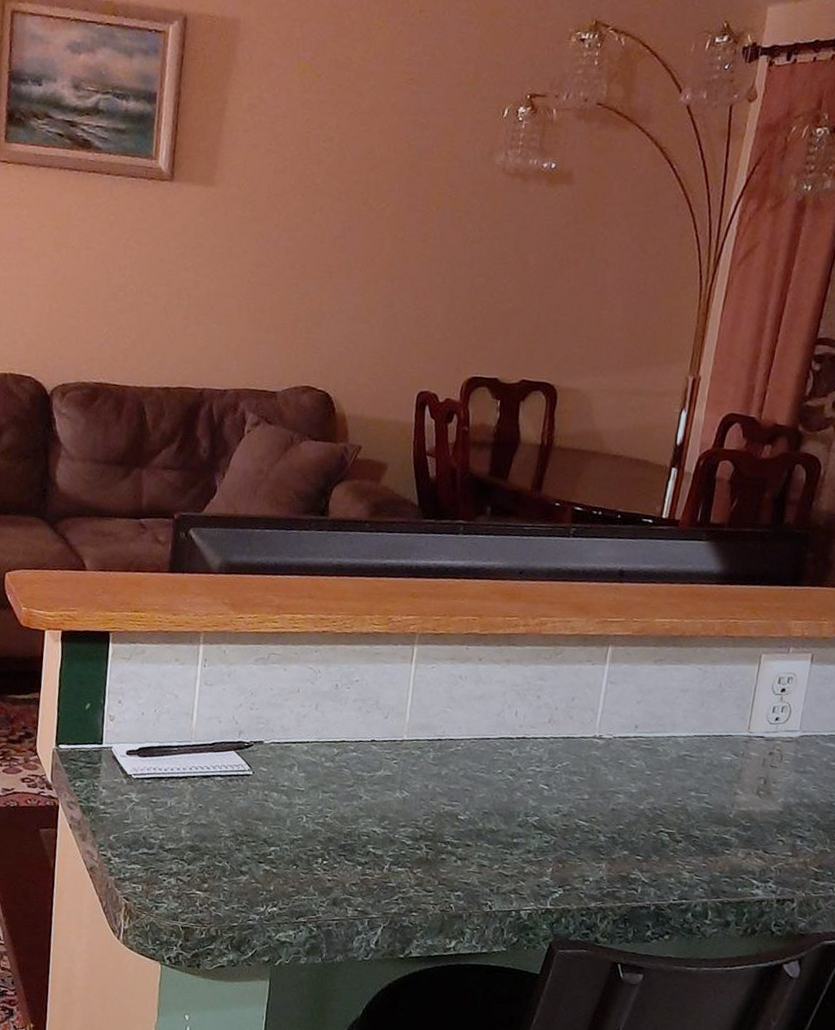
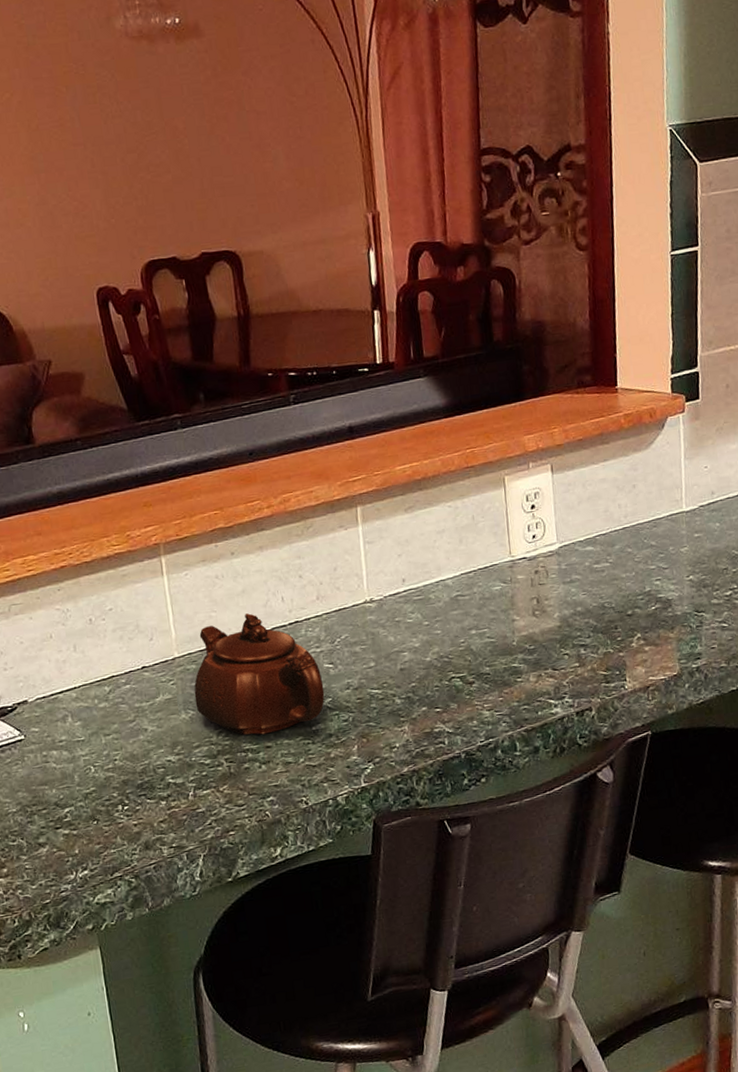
teapot: none [411,717,535,834] -> present [194,613,325,735]

